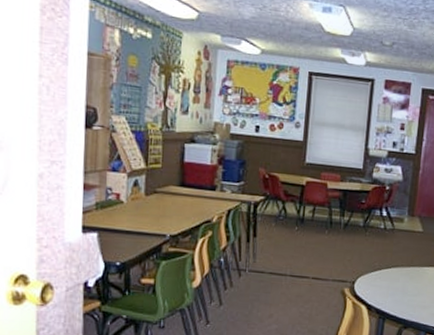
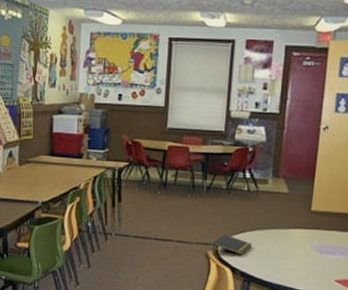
notepad: none [348,271,388,292] -> present [212,234,252,255]

